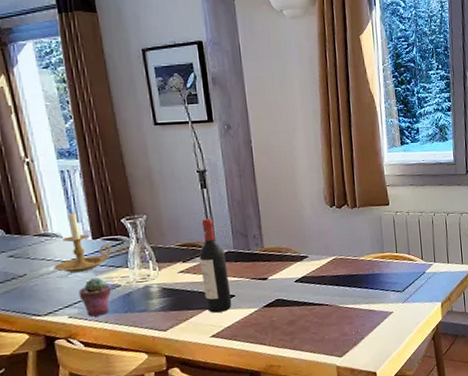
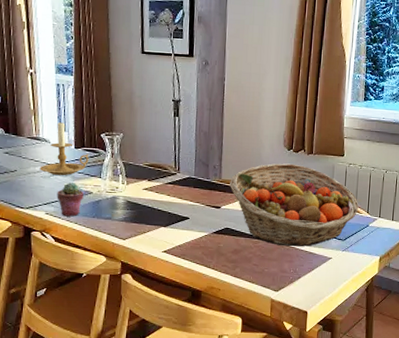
wine bottle: present [199,218,232,313] -> none [162,144,187,231]
fruit basket: none [273,220,413,309] -> present [230,163,359,247]

